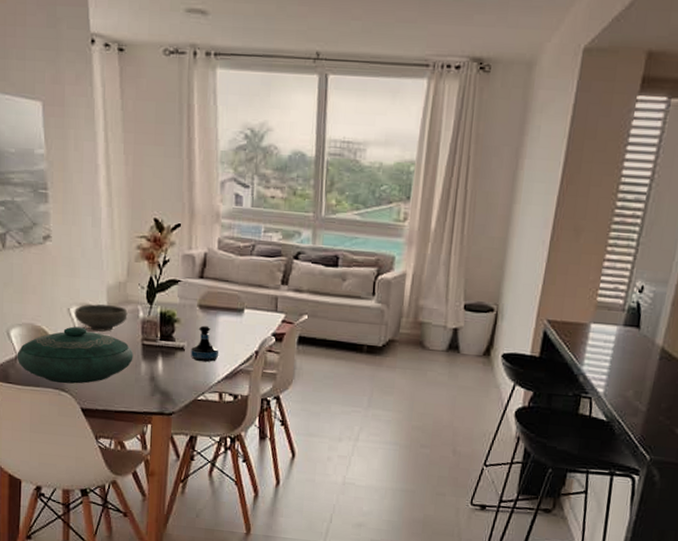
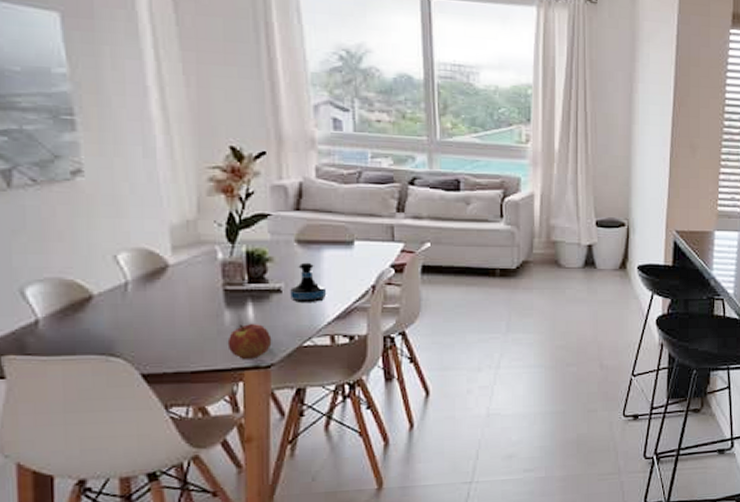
decorative bowl: present [17,326,134,384] -> none [37,276,213,346]
bowl: present [74,304,128,332] -> none [124,248,201,279]
apple: none [142,375,175,406] -> present [227,324,272,359]

